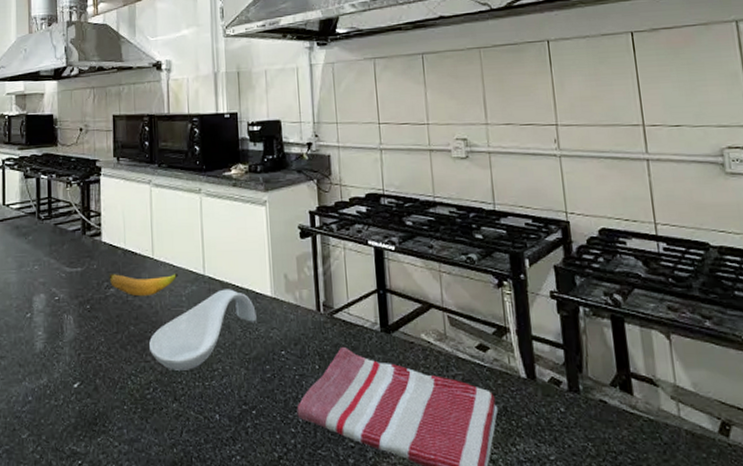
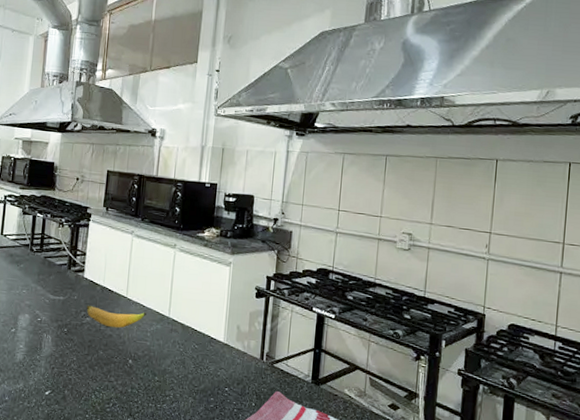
spoon rest: present [149,289,257,370] -> none [114,331,209,393]

